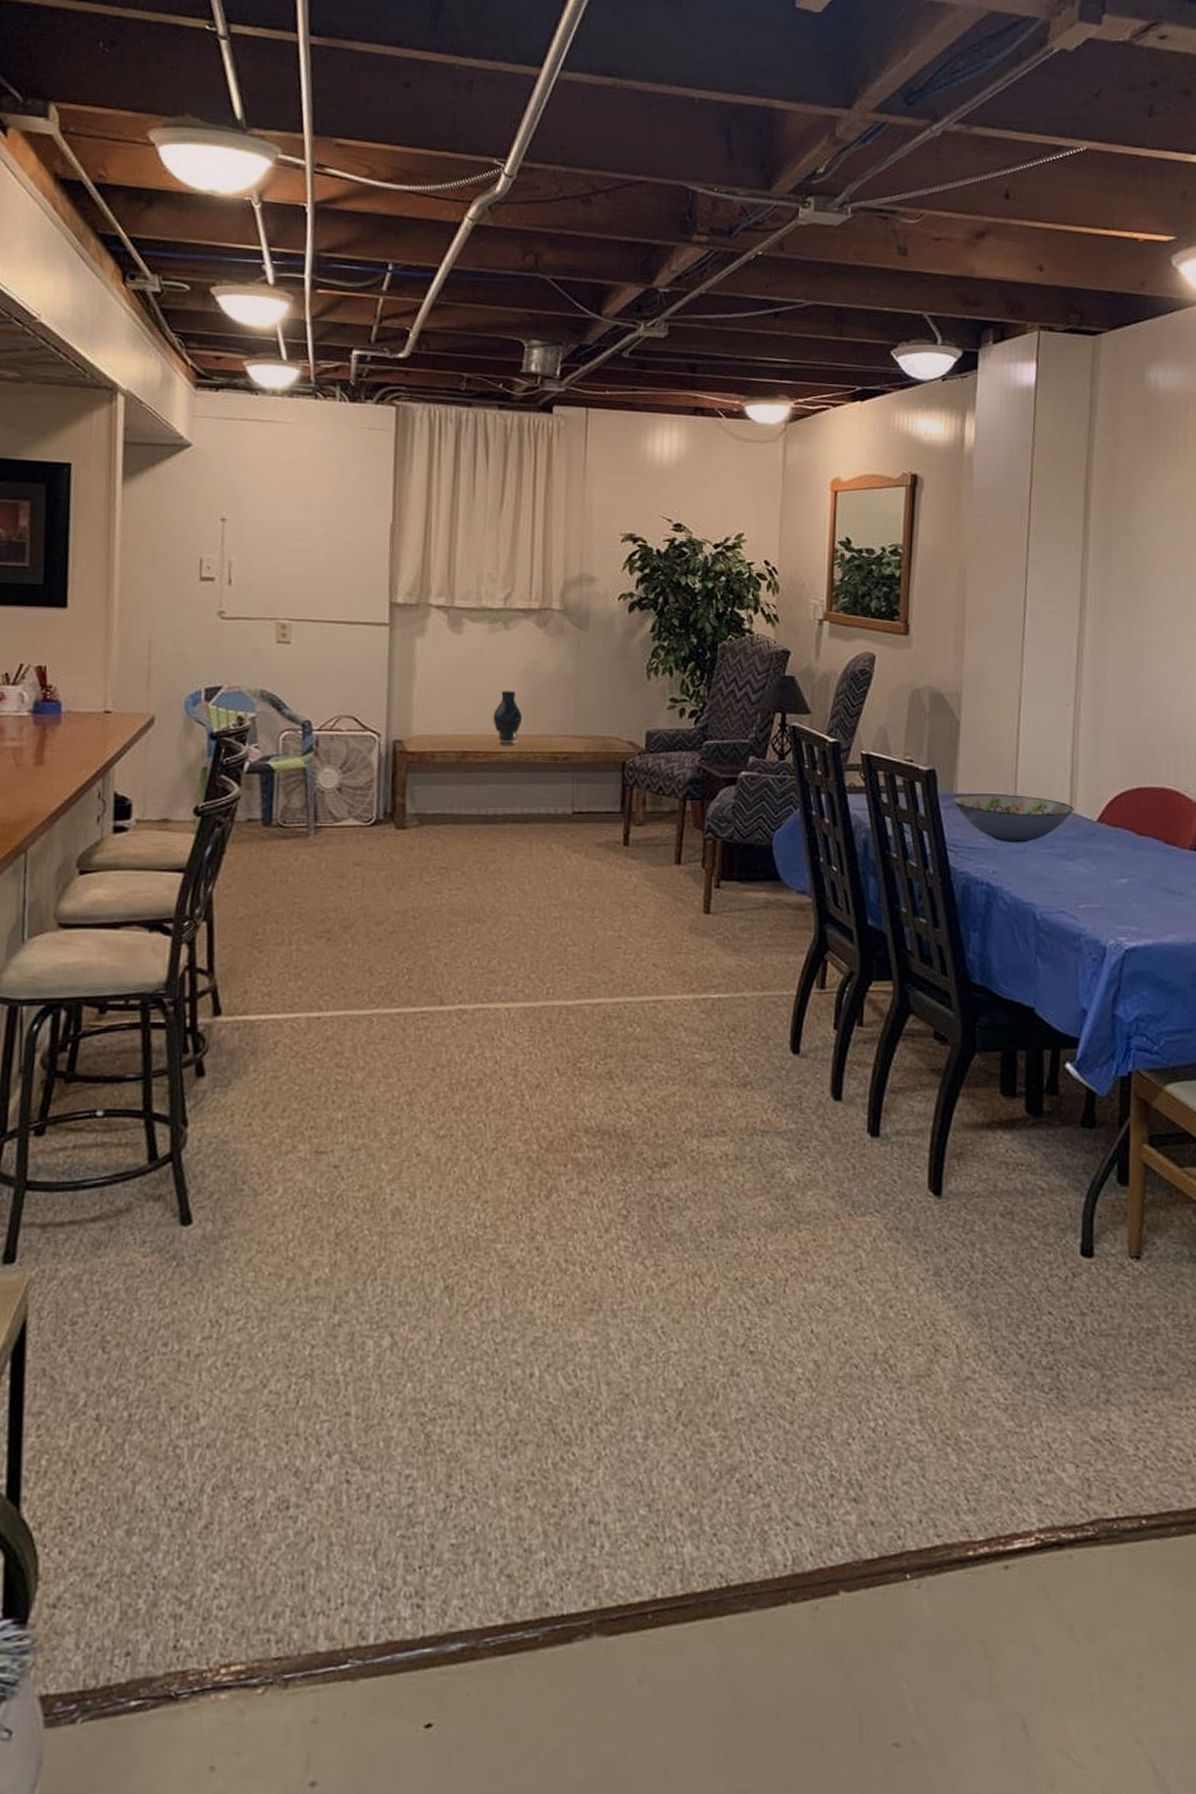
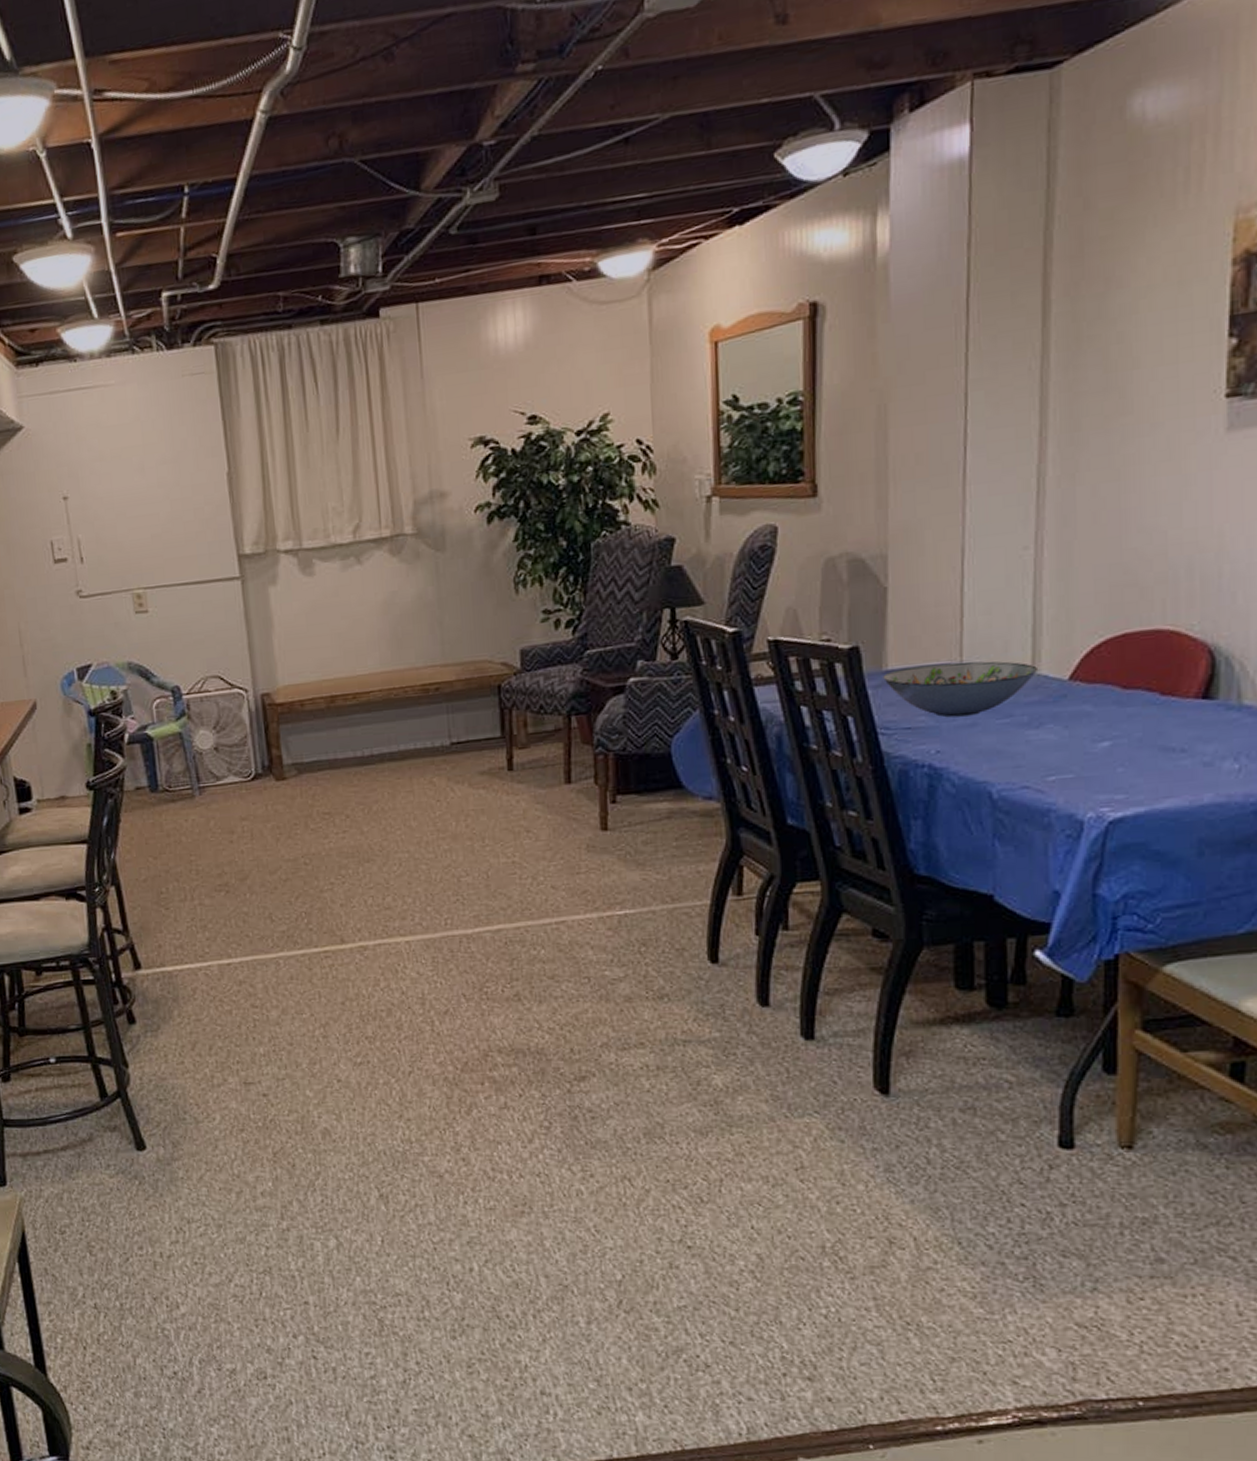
vase: present [493,691,523,746] -> none [357,627,388,685]

